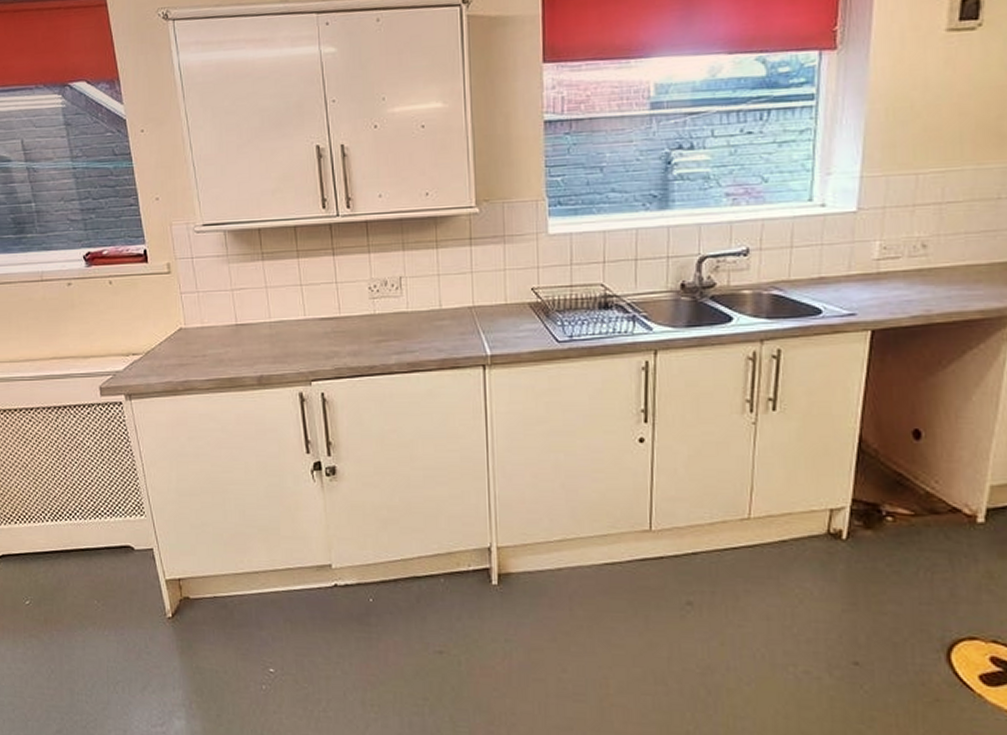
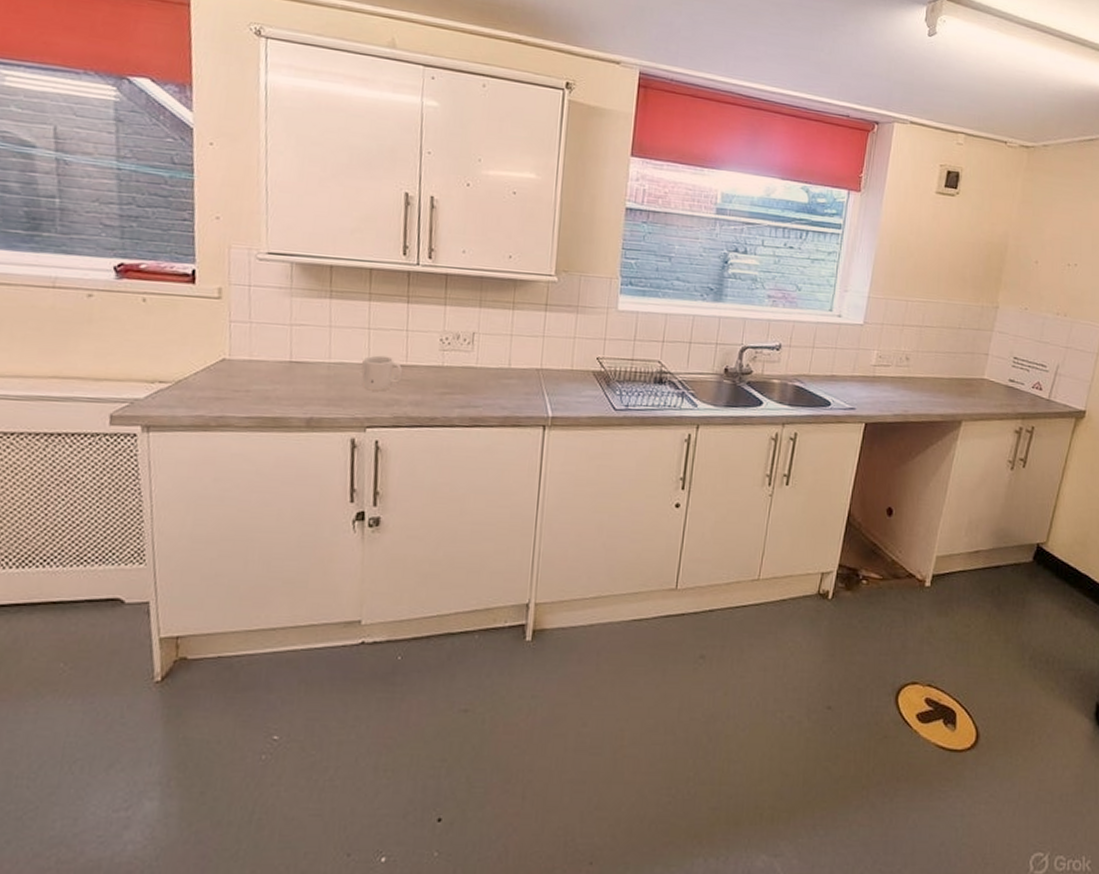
mug: none [298,310,338,345] -> present [361,355,403,392]

